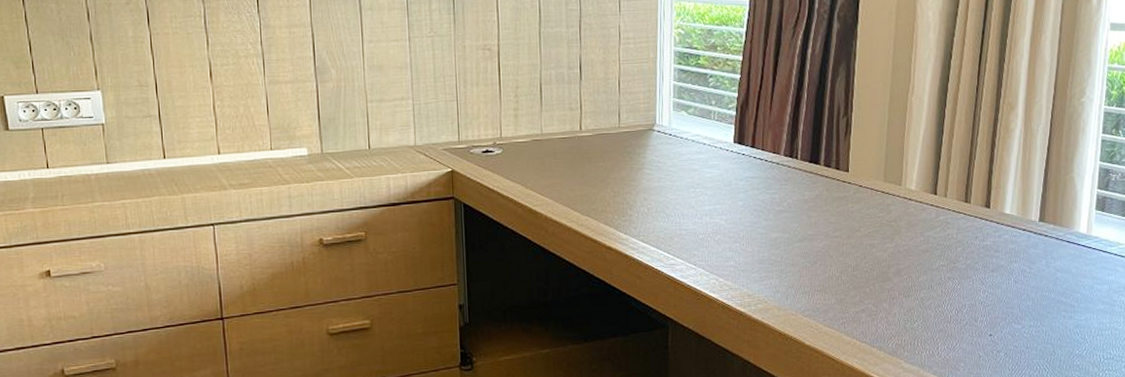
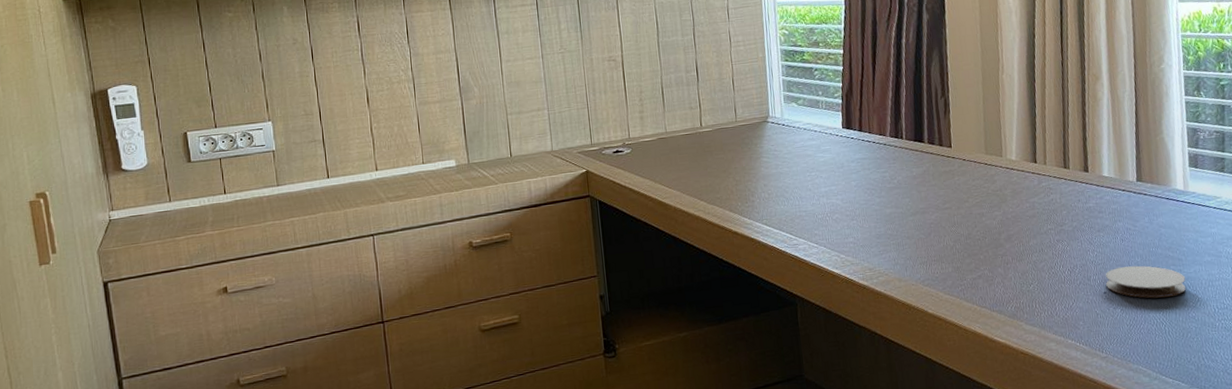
coaster: none [993,309,1076,344] -> present [1106,265,1186,298]

